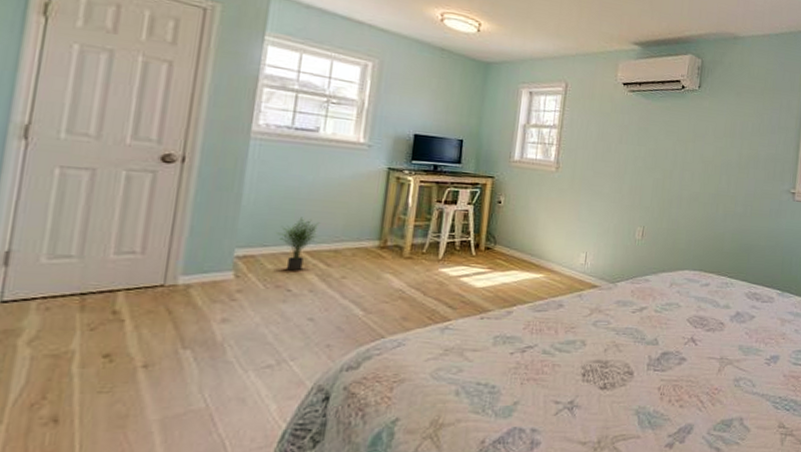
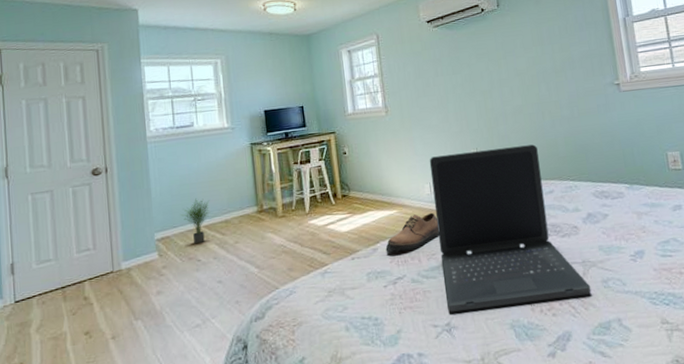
shoe: none [521,282,586,320] -> present [385,212,439,255]
laptop: none [575,226,723,392] -> present [429,144,591,313]

